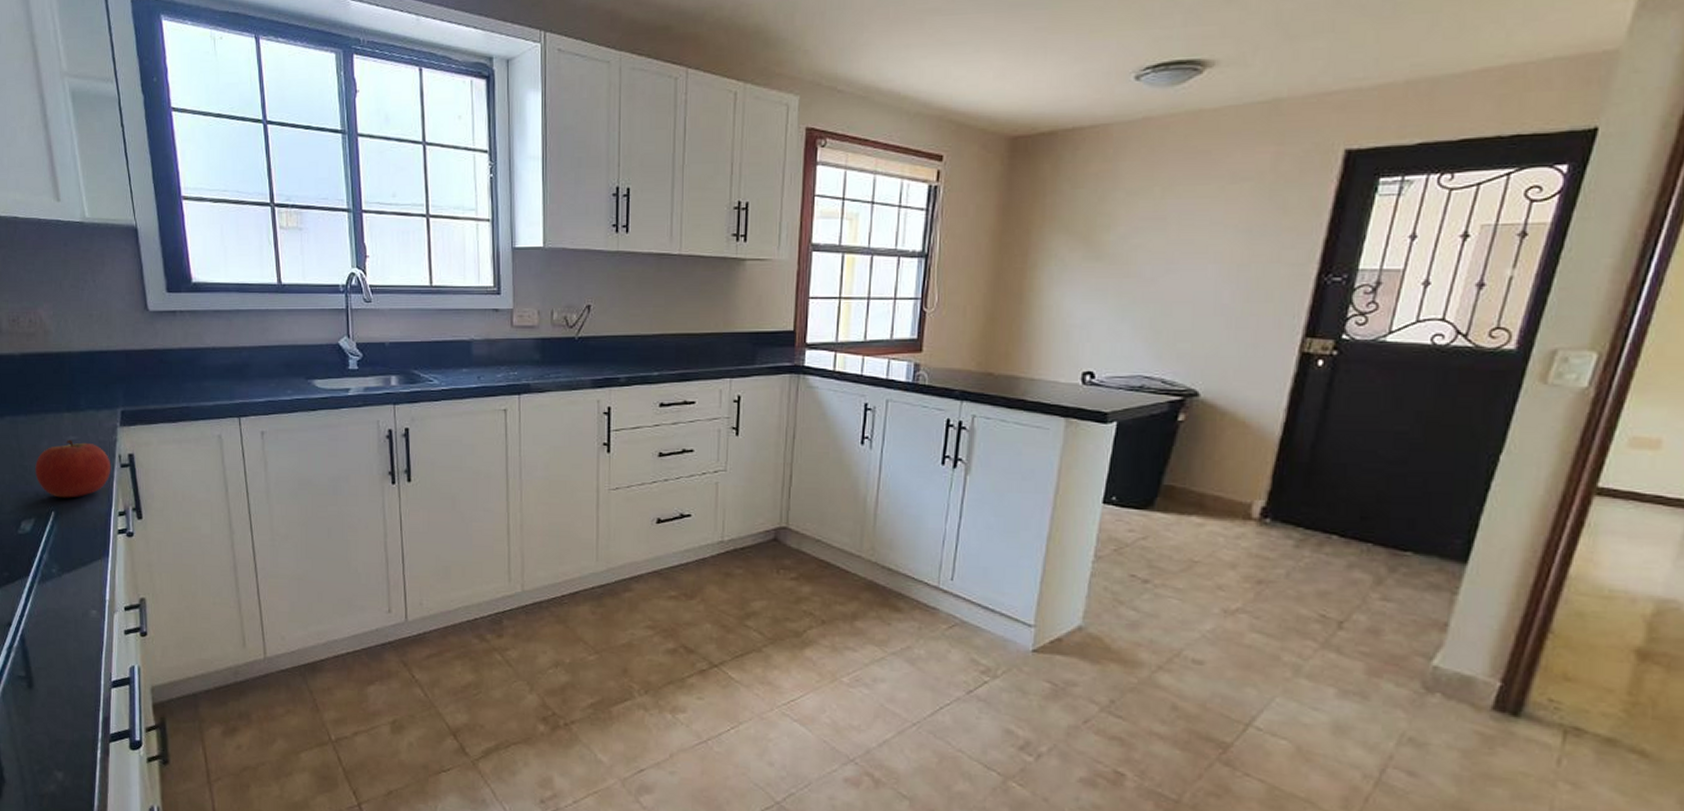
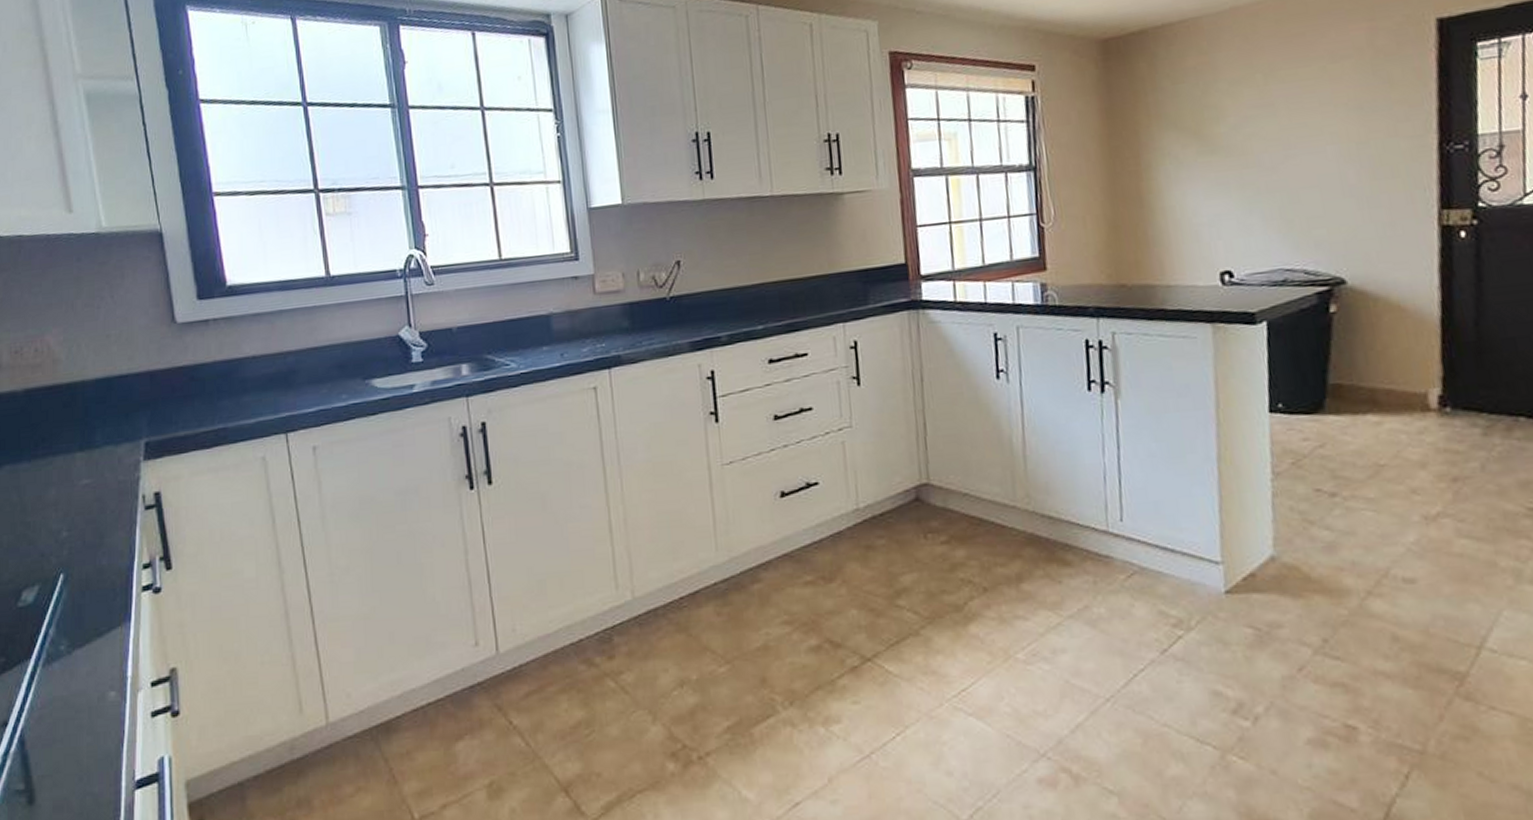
apple: present [35,439,111,498] -> none [40,483,134,556]

